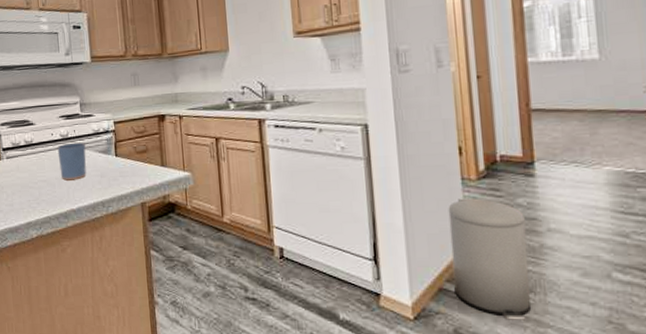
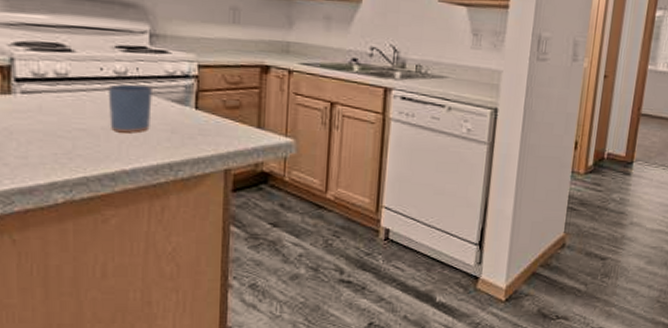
pedal bin: present [448,198,532,320] -> none [545,190,615,301]

